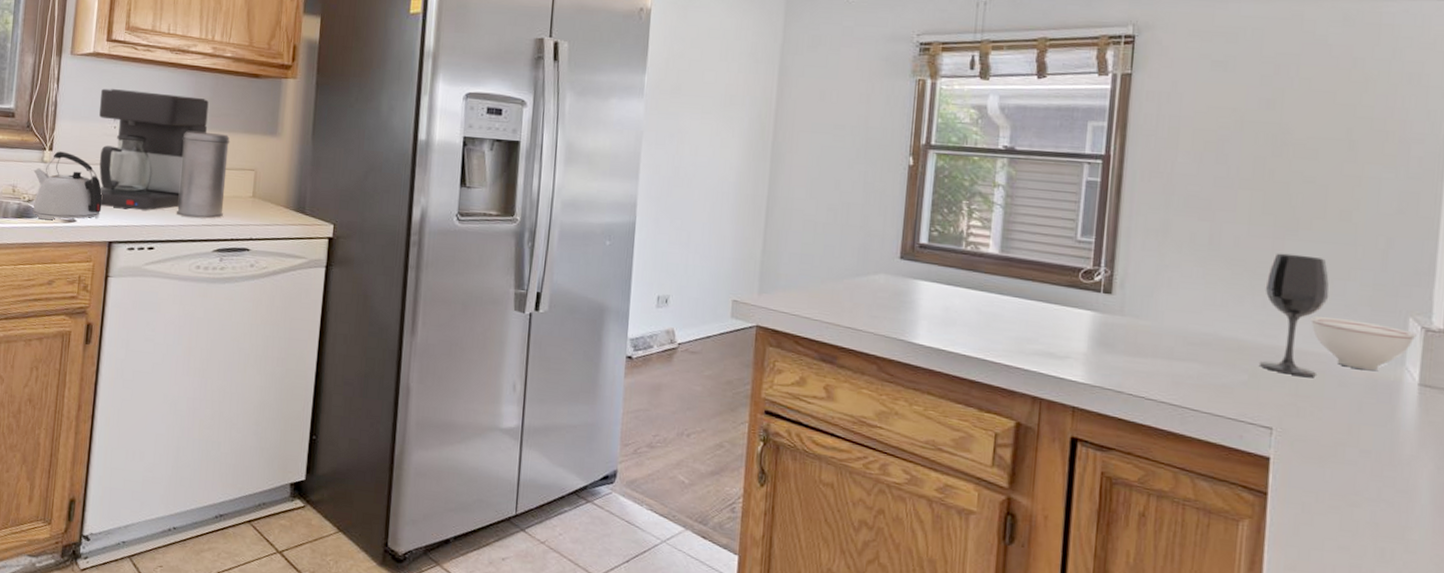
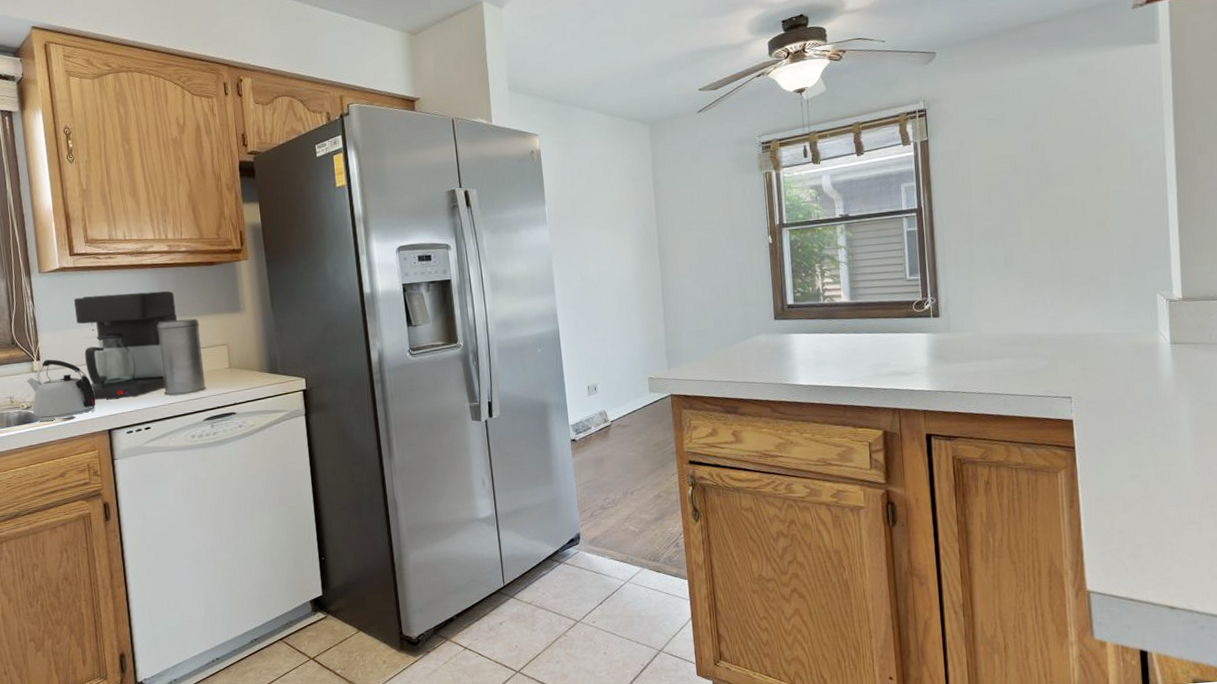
wine glass: present [1259,253,1329,377] -> none [1050,260,1098,354]
bowl: present [1311,316,1417,371] -> none [1087,302,1164,340]

